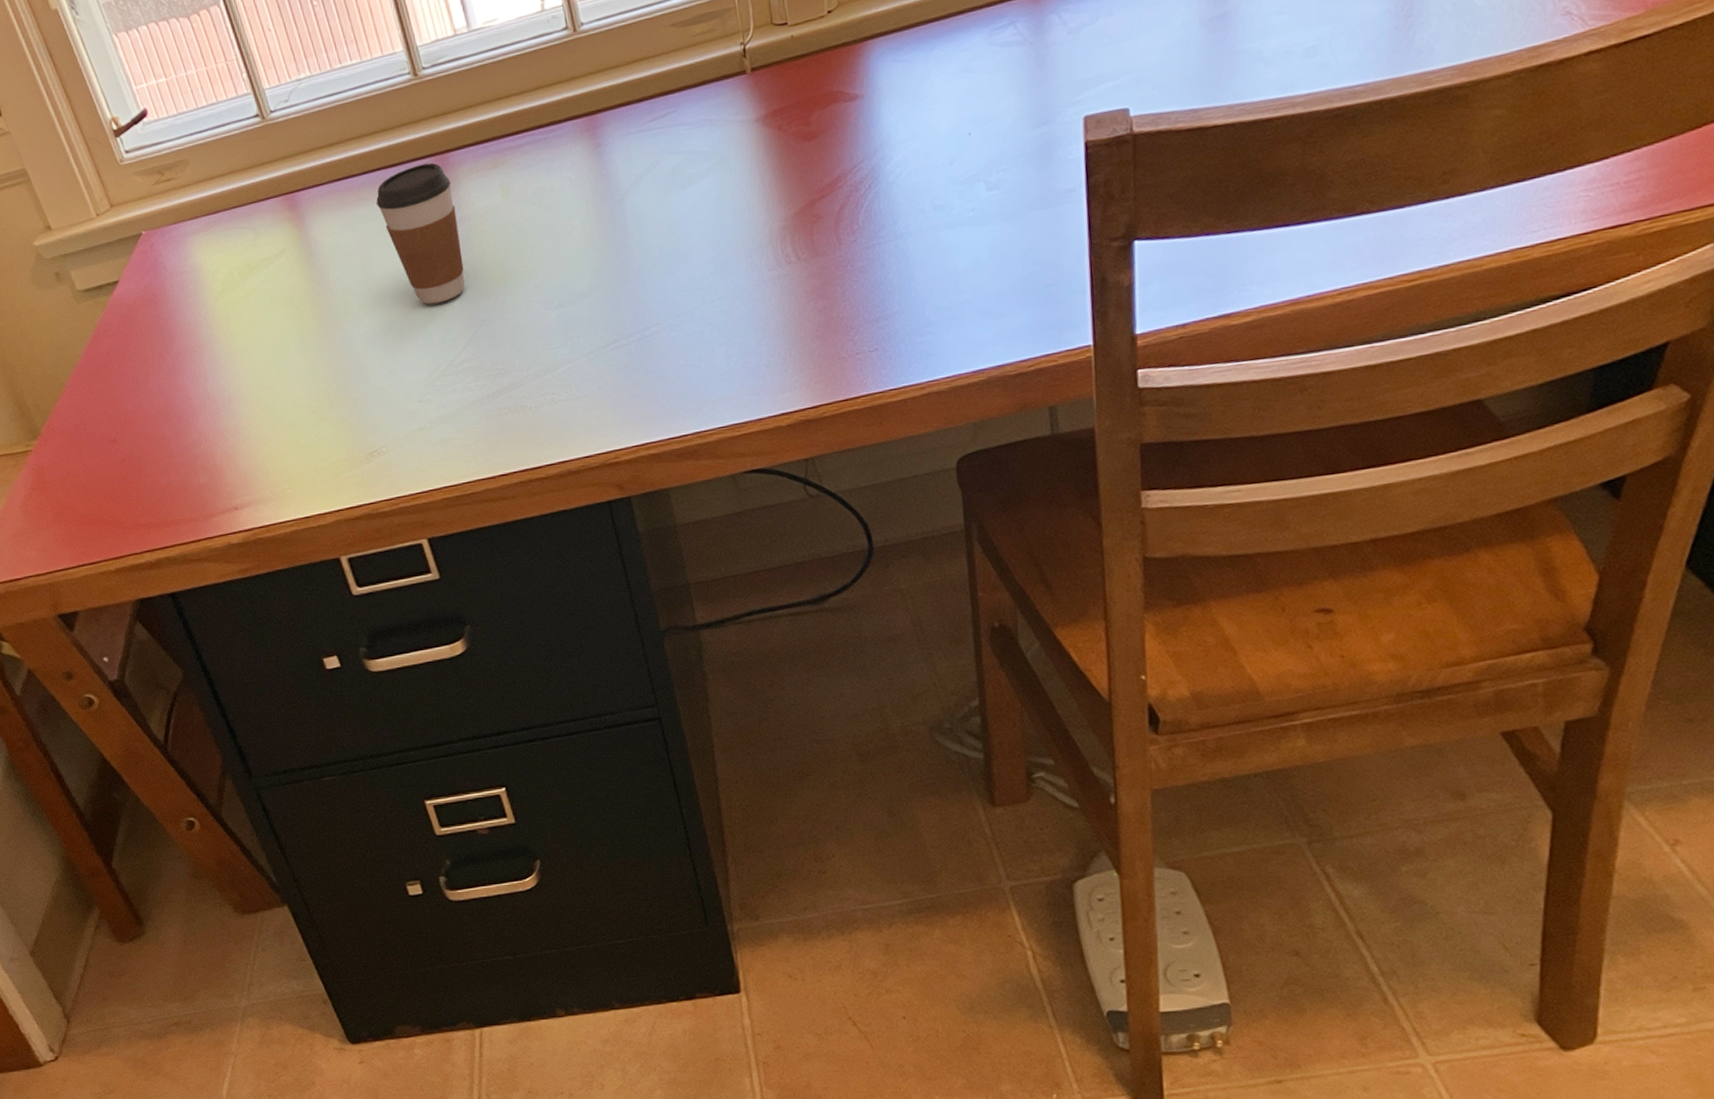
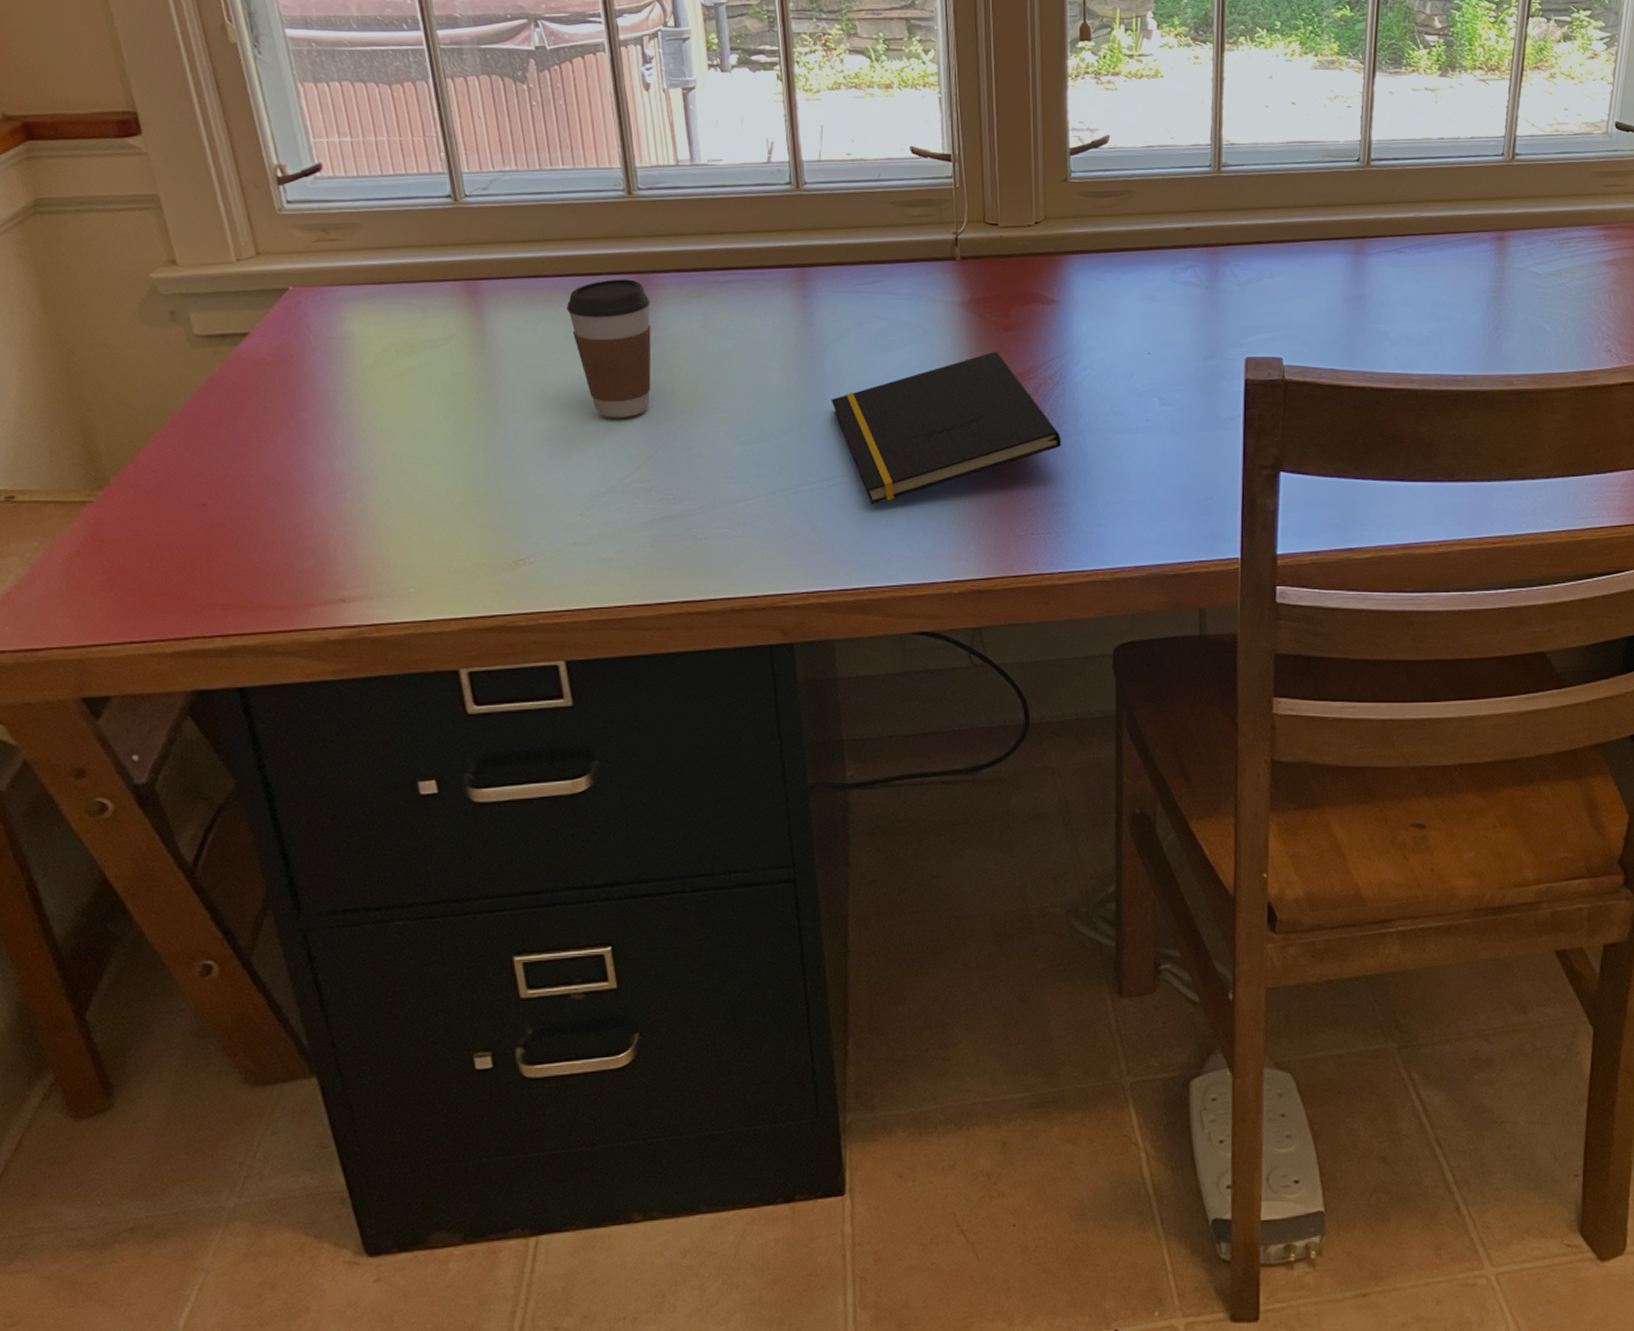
notepad: none [636,164,881,350] -> present [831,351,1062,505]

